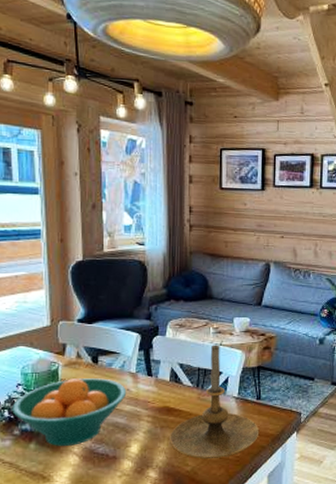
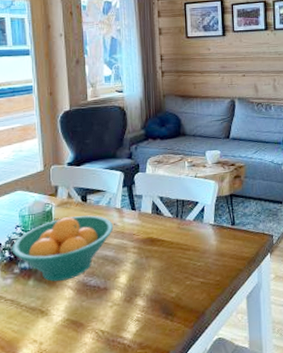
candle holder: present [170,345,260,459] -> none [154,177,236,285]

